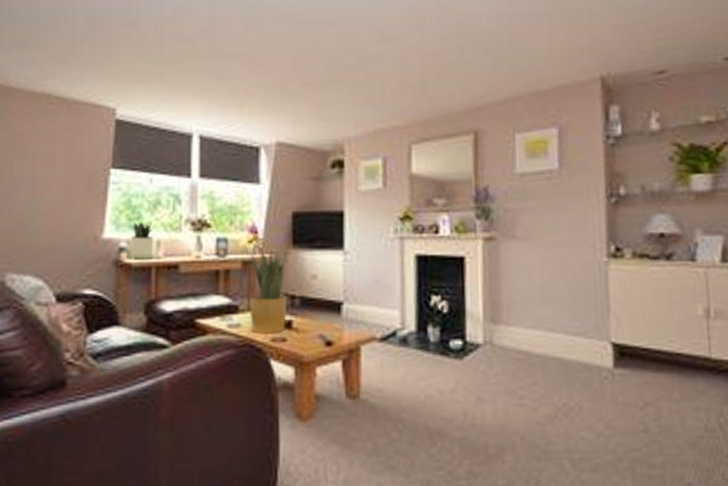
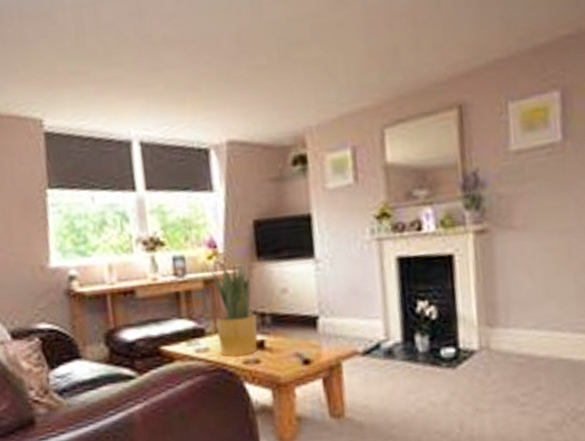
planter: present [128,221,154,259] -> none [79,245,108,288]

